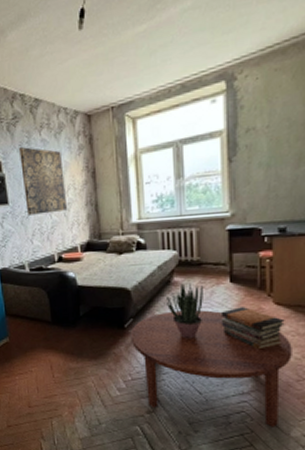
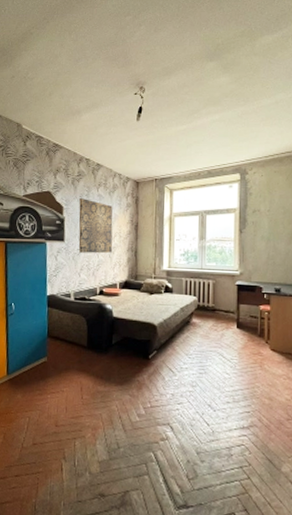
coffee table: present [130,310,292,427] -> none [153,347,284,462]
potted plant: present [167,283,203,339] -> none [185,324,215,374]
book stack: present [220,307,285,350] -> none [228,350,278,389]

